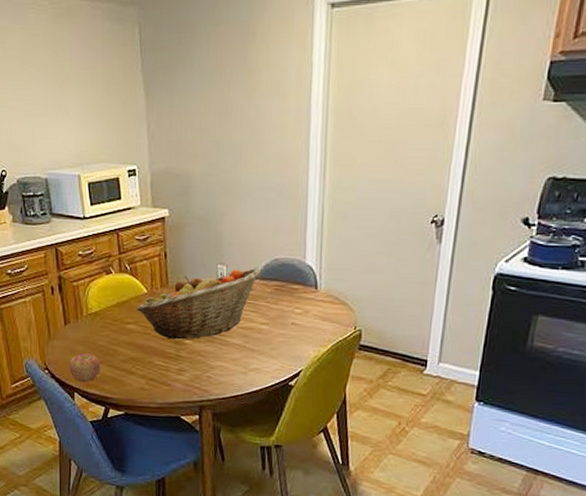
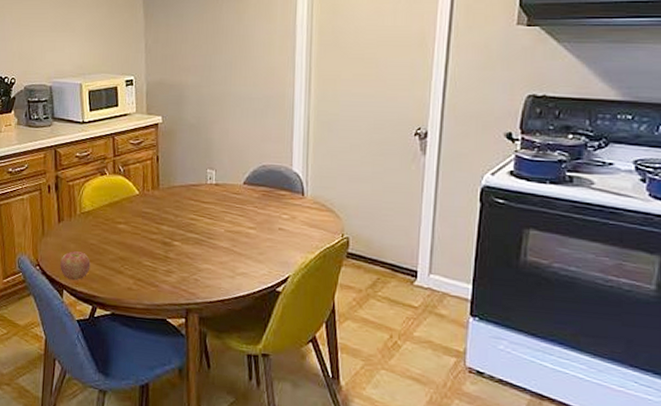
fruit basket: present [136,268,262,340] -> none [127,173,249,241]

